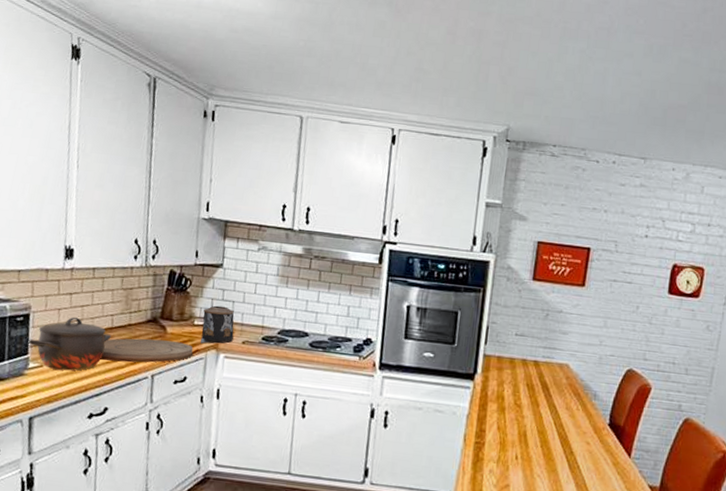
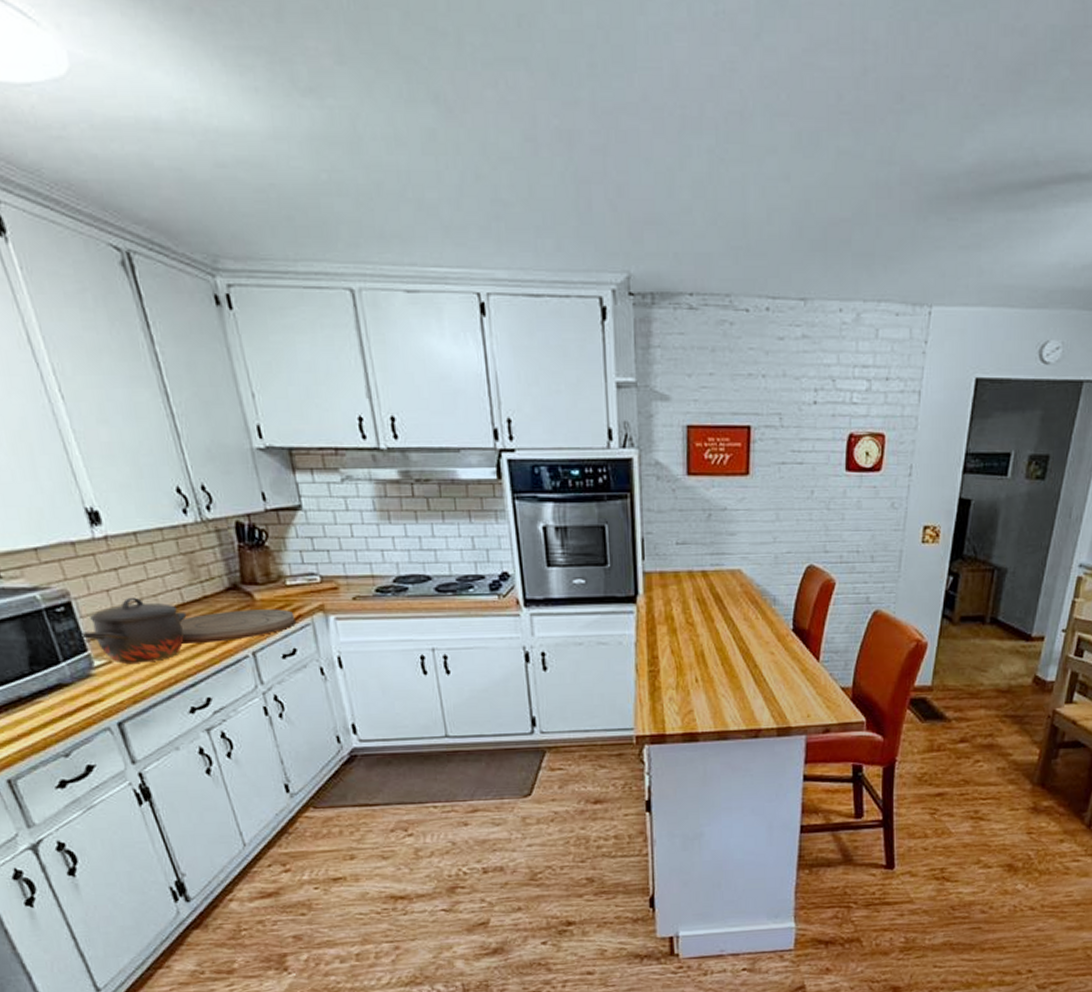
canister: present [200,305,235,345] -> none [293,558,340,607]

